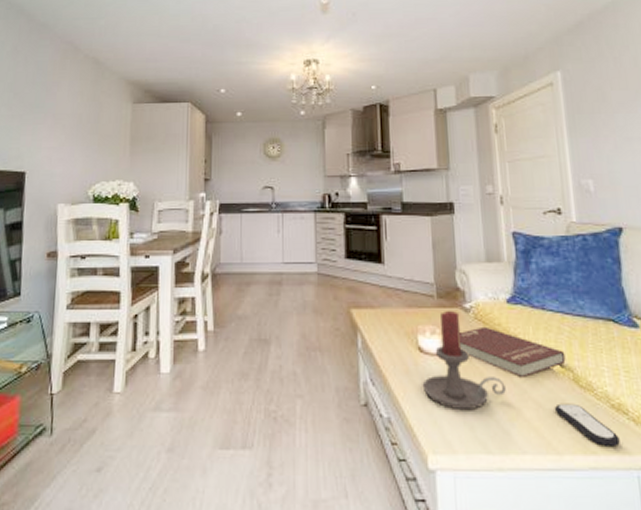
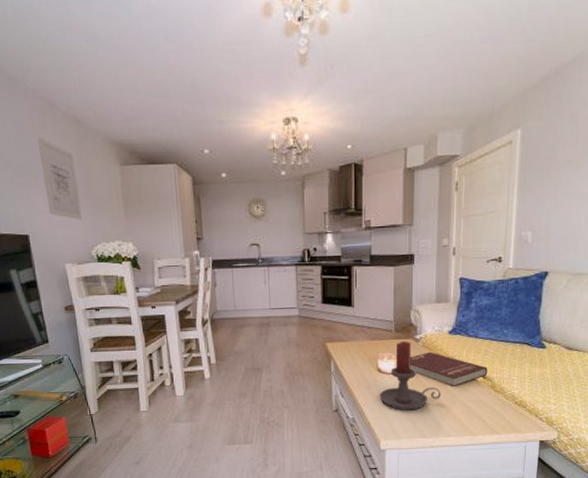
wall art: none [51,77,87,158] -> present [37,138,83,220]
remote control: present [554,403,620,446] -> none [474,402,517,429]

